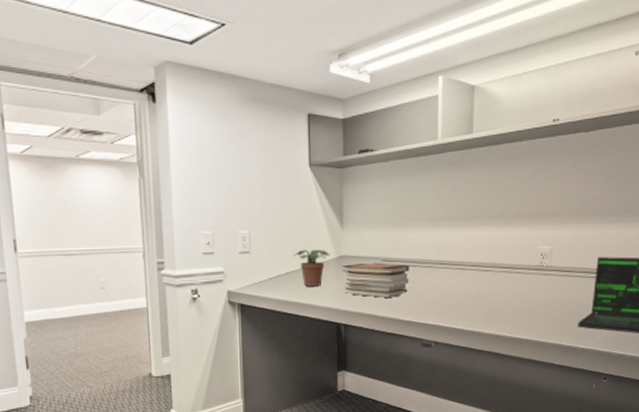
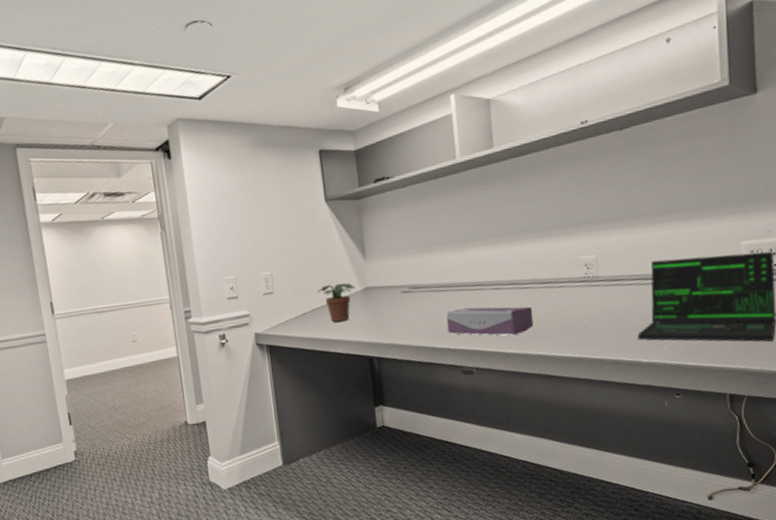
book stack: present [342,263,409,298] -> none [369,290,442,327]
tissue box: none [413,284,491,314] -> present [446,306,534,336]

